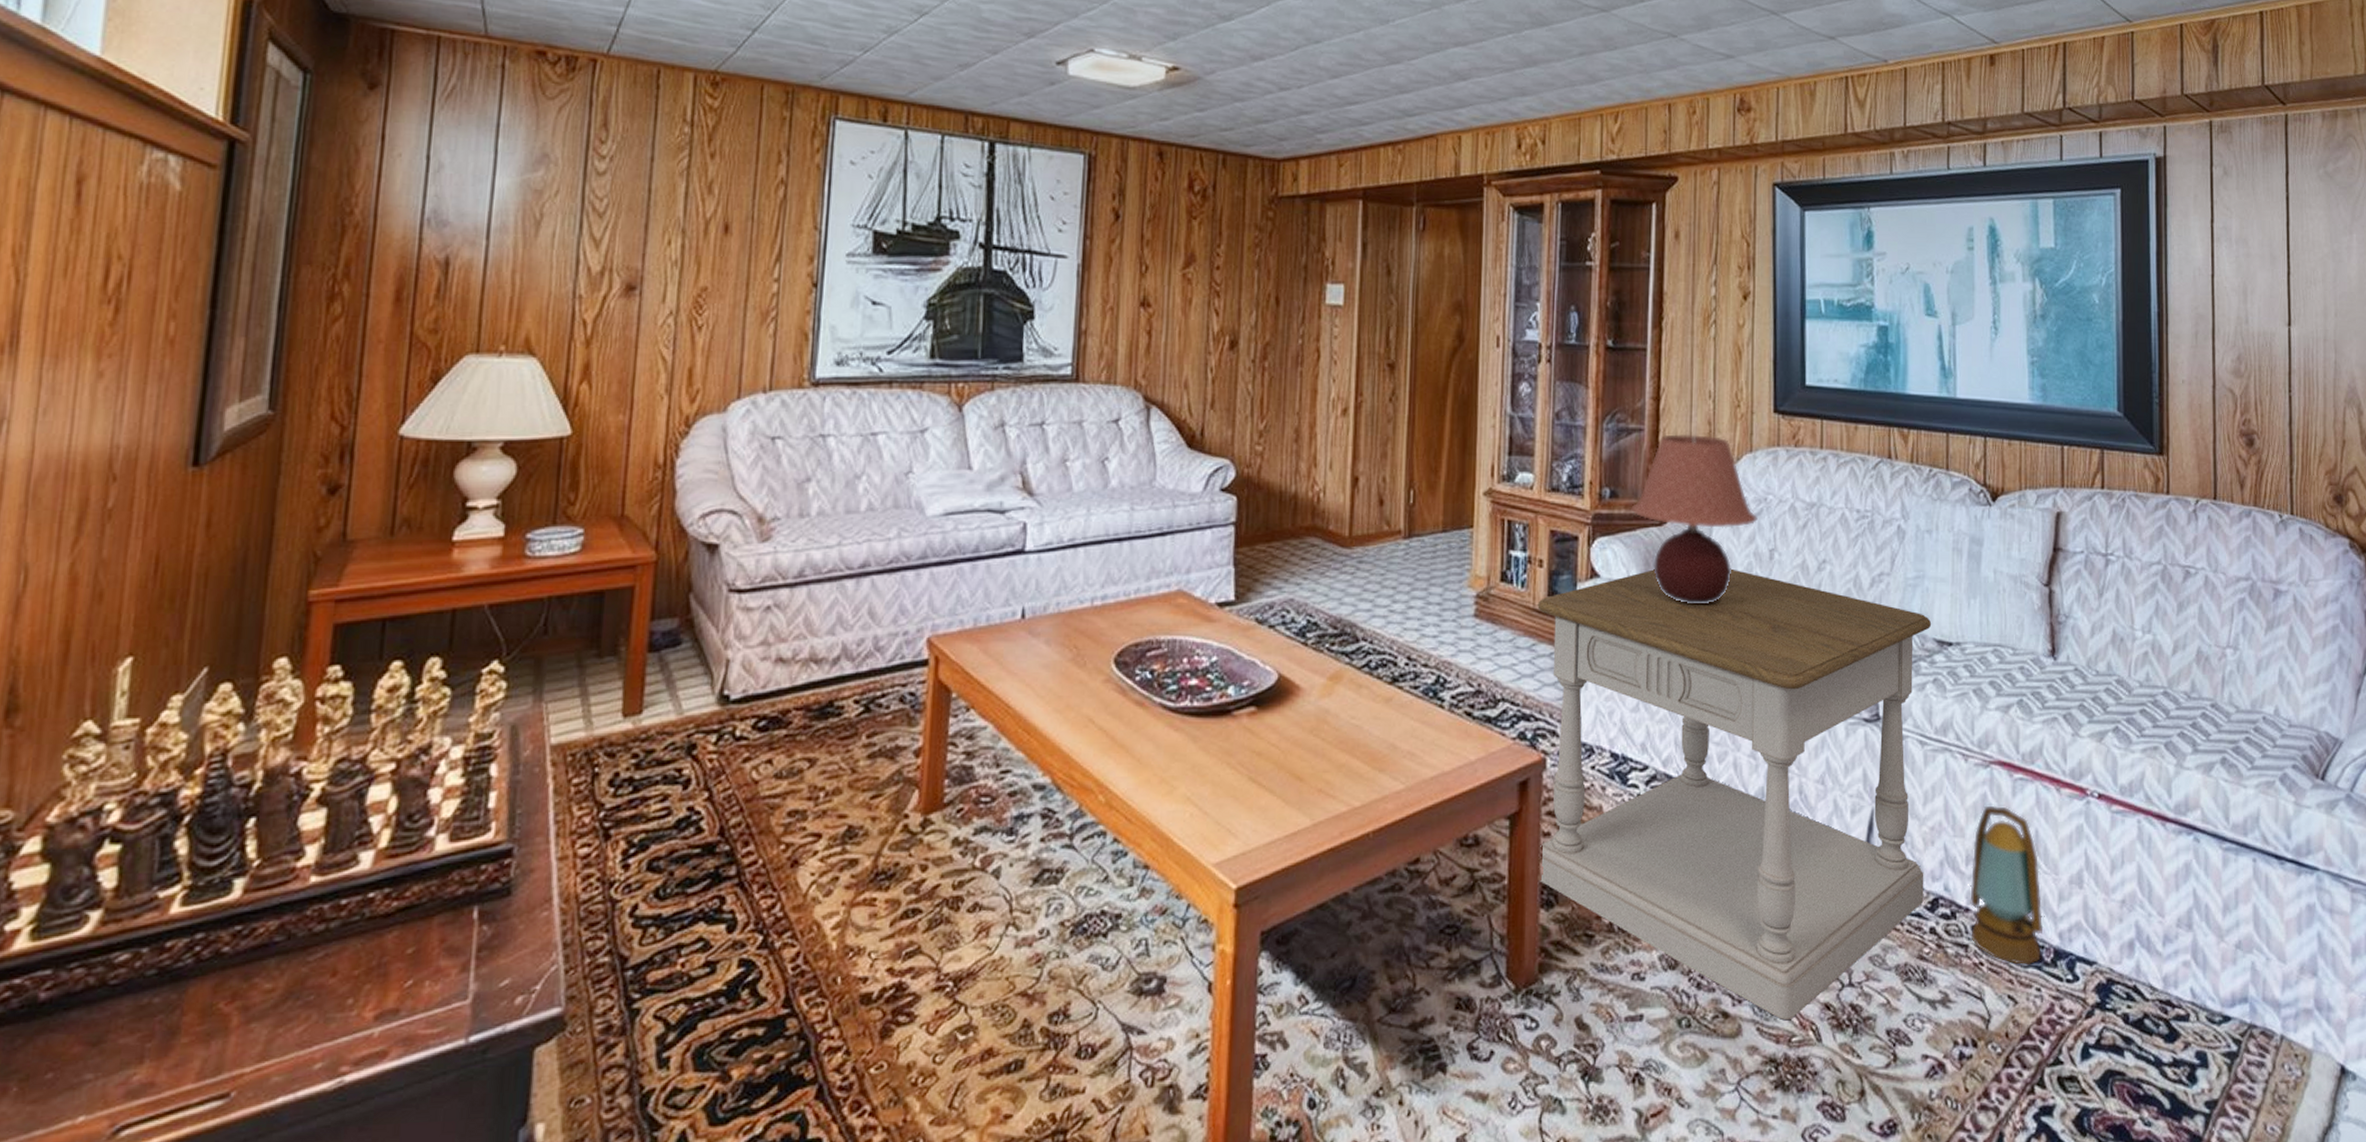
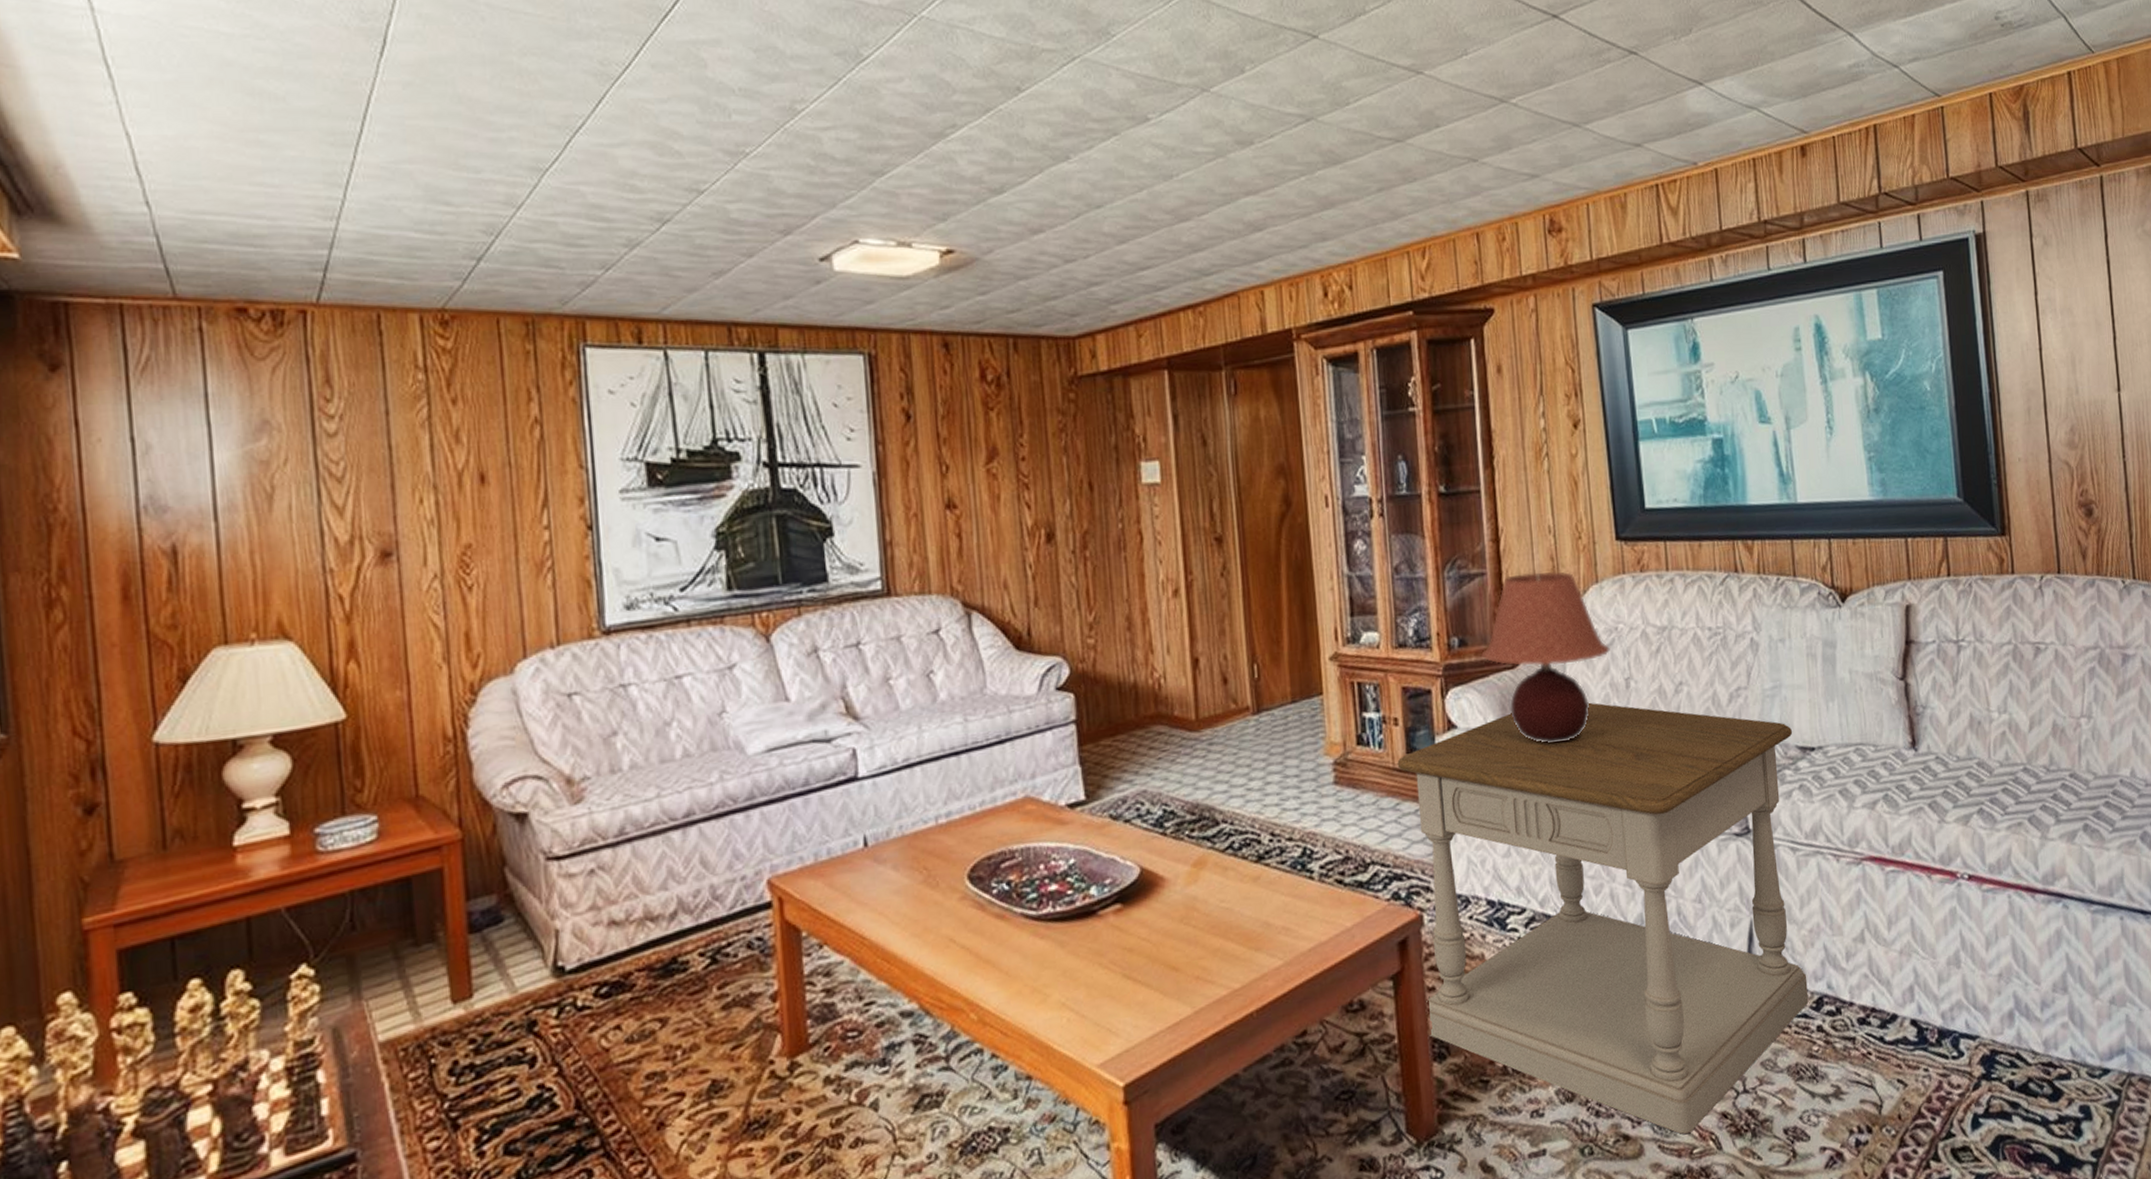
lantern: present [1970,805,2044,965] -> none [1852,899,1926,1050]

